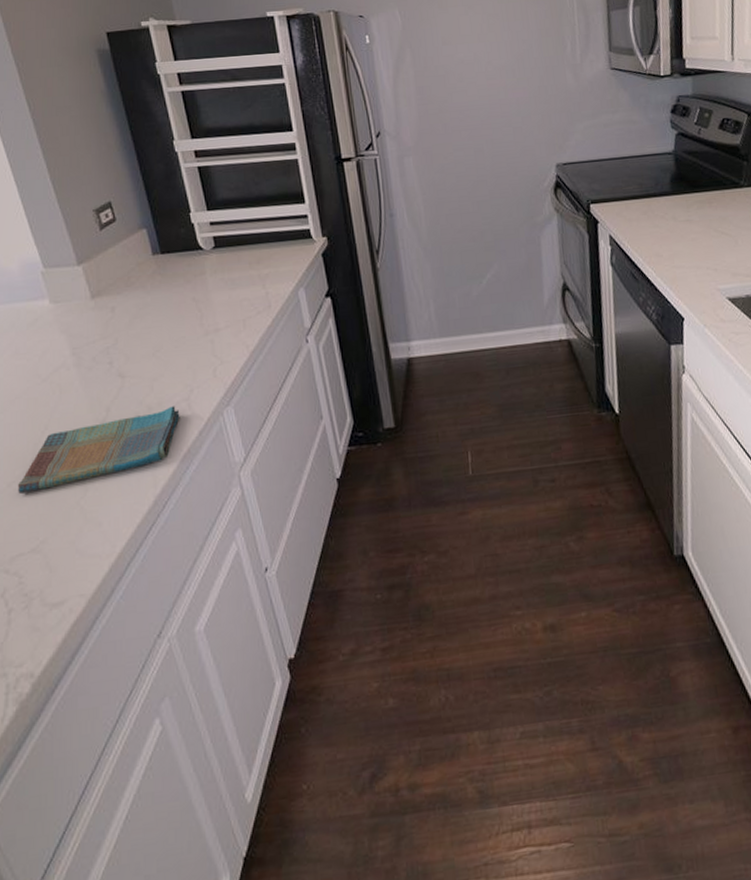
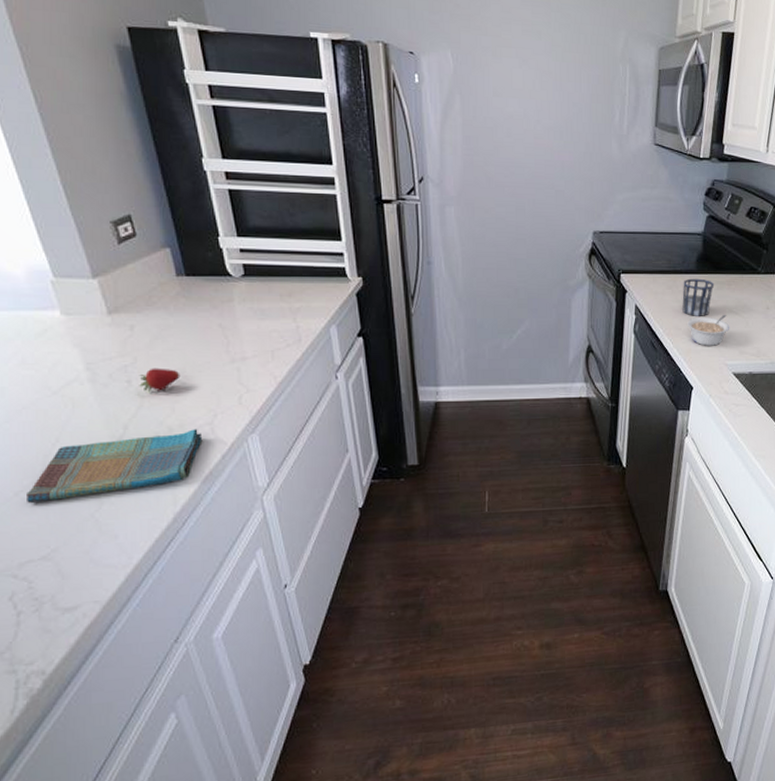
fruit: none [120,346,158,373] -> present [139,368,180,393]
cup: none [658,199,694,241] -> present [682,278,715,316]
legume: none [668,234,718,272] -> present [687,314,730,346]

